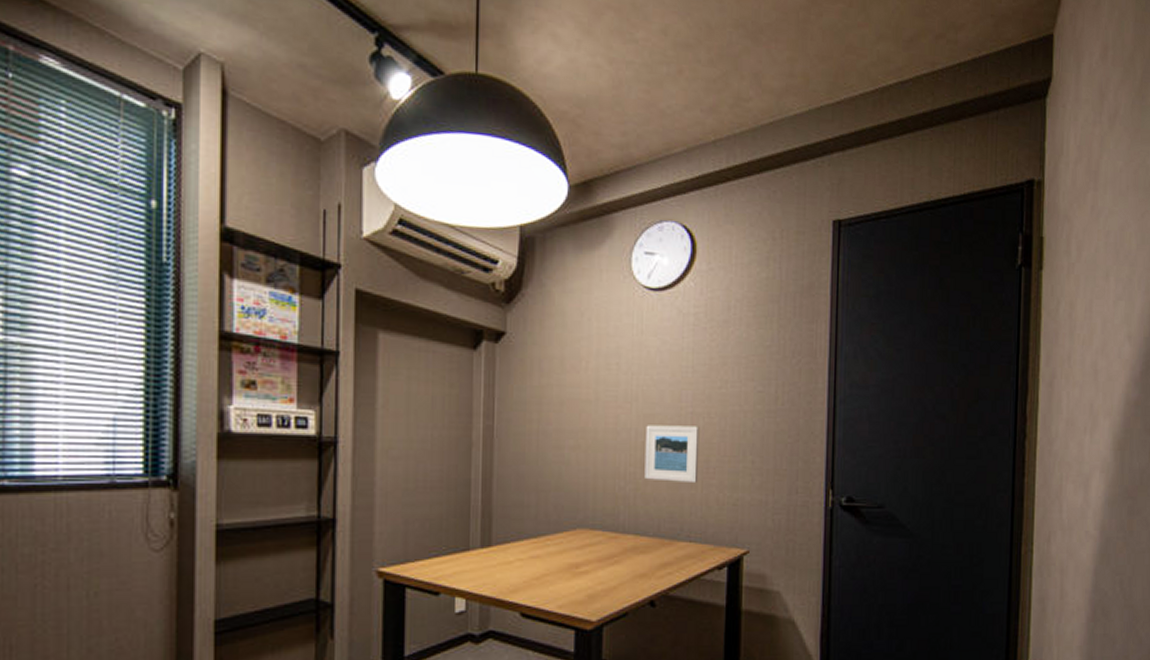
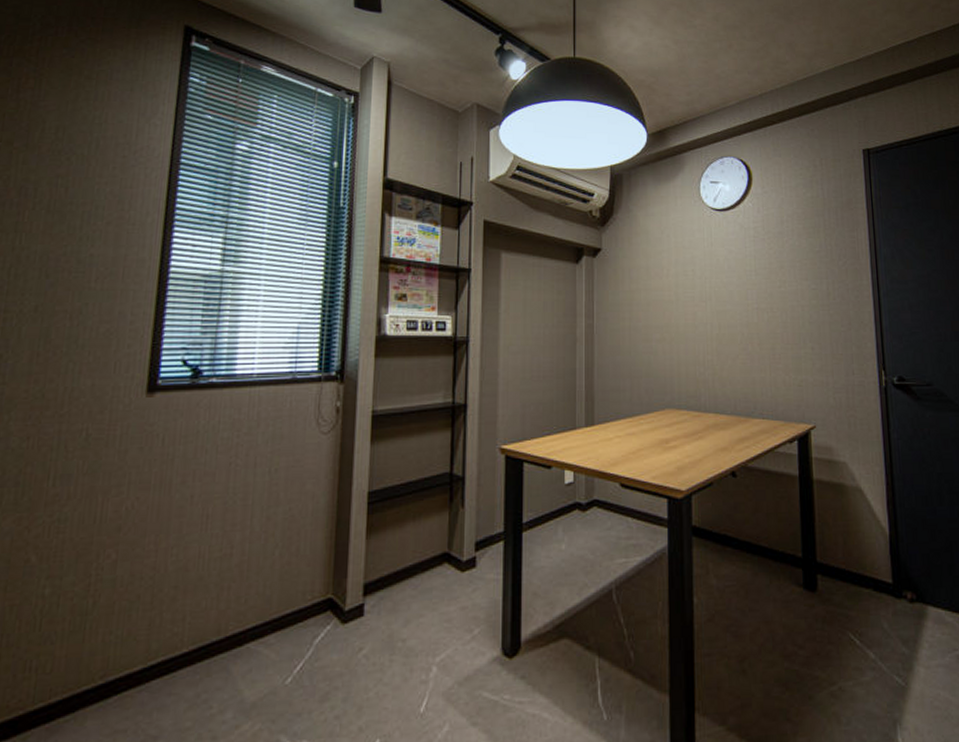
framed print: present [644,425,700,484] -> none [719,319,766,368]

